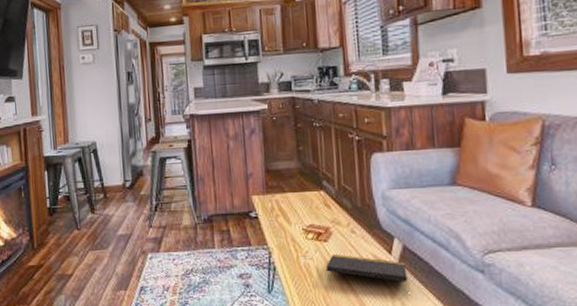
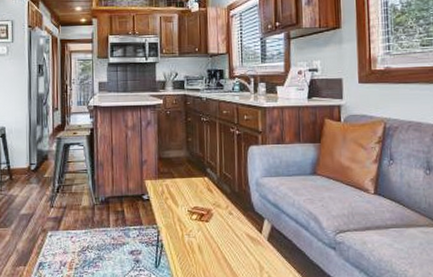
notepad: present [325,255,410,291] -> none [206,233,276,265]

